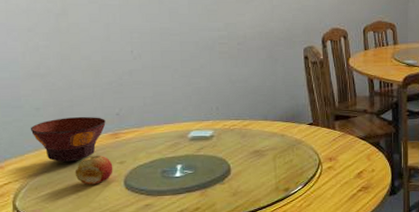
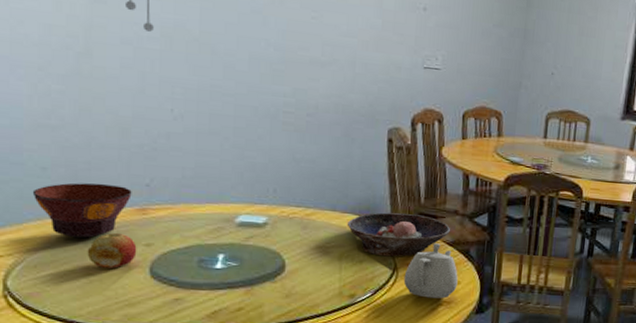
bowl: none [277,116,362,154] -> present [346,212,450,257]
teapot: none [327,139,372,186] -> present [403,243,458,299]

